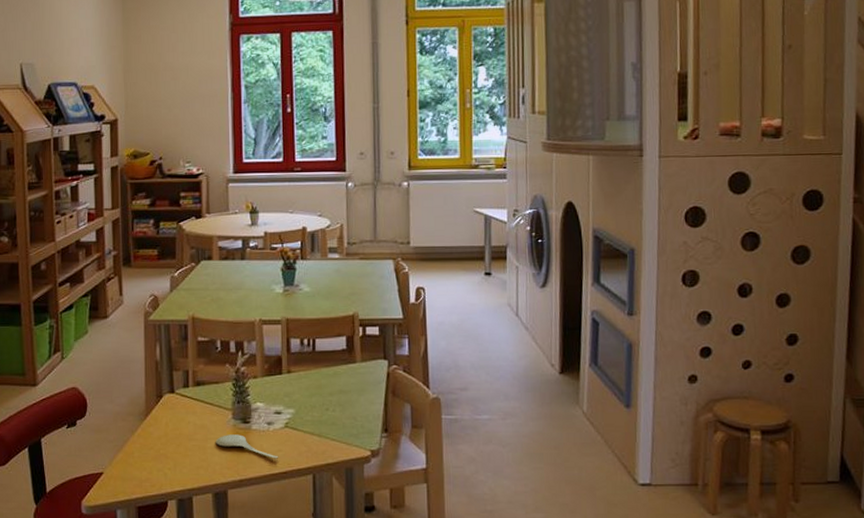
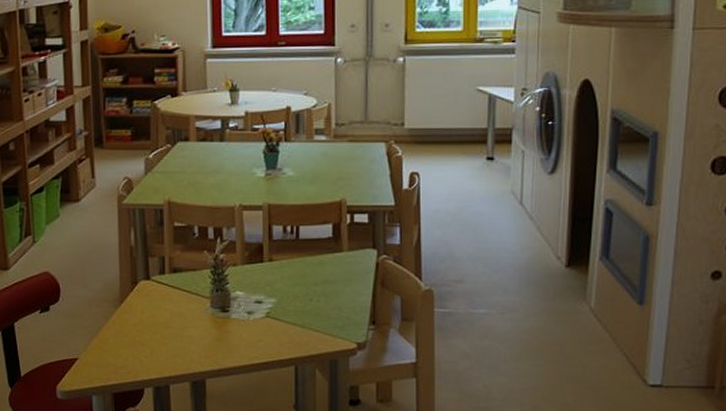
spoon: present [216,434,279,459] -> none [194,323,259,349]

